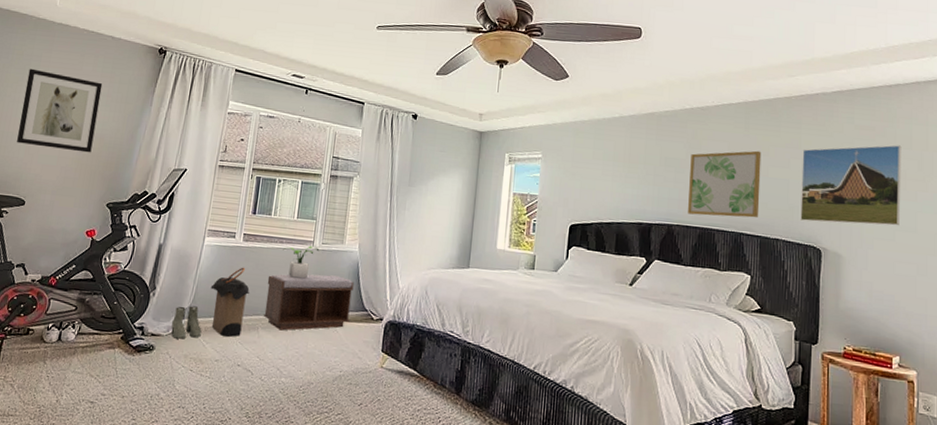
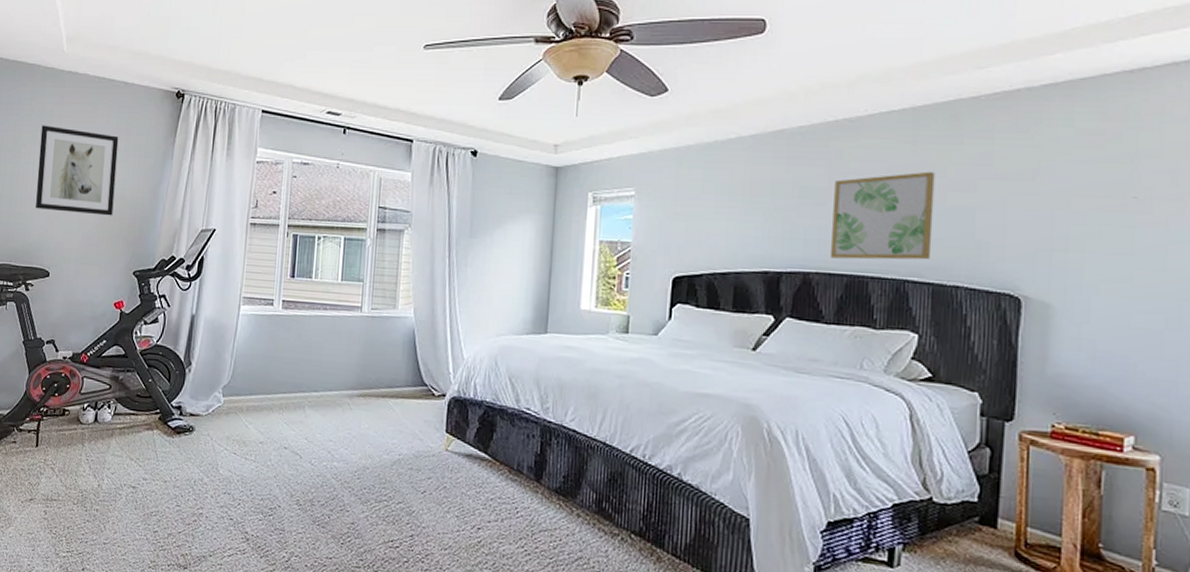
boots: present [171,306,202,339] -> none [210,382,243,420]
laundry hamper: present [210,267,250,337] -> none [249,338,294,417]
bench: present [264,274,354,331] -> none [310,344,410,409]
potted plant: present [283,246,320,279] -> none [327,312,369,350]
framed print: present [800,145,902,226] -> none [991,152,1147,264]

